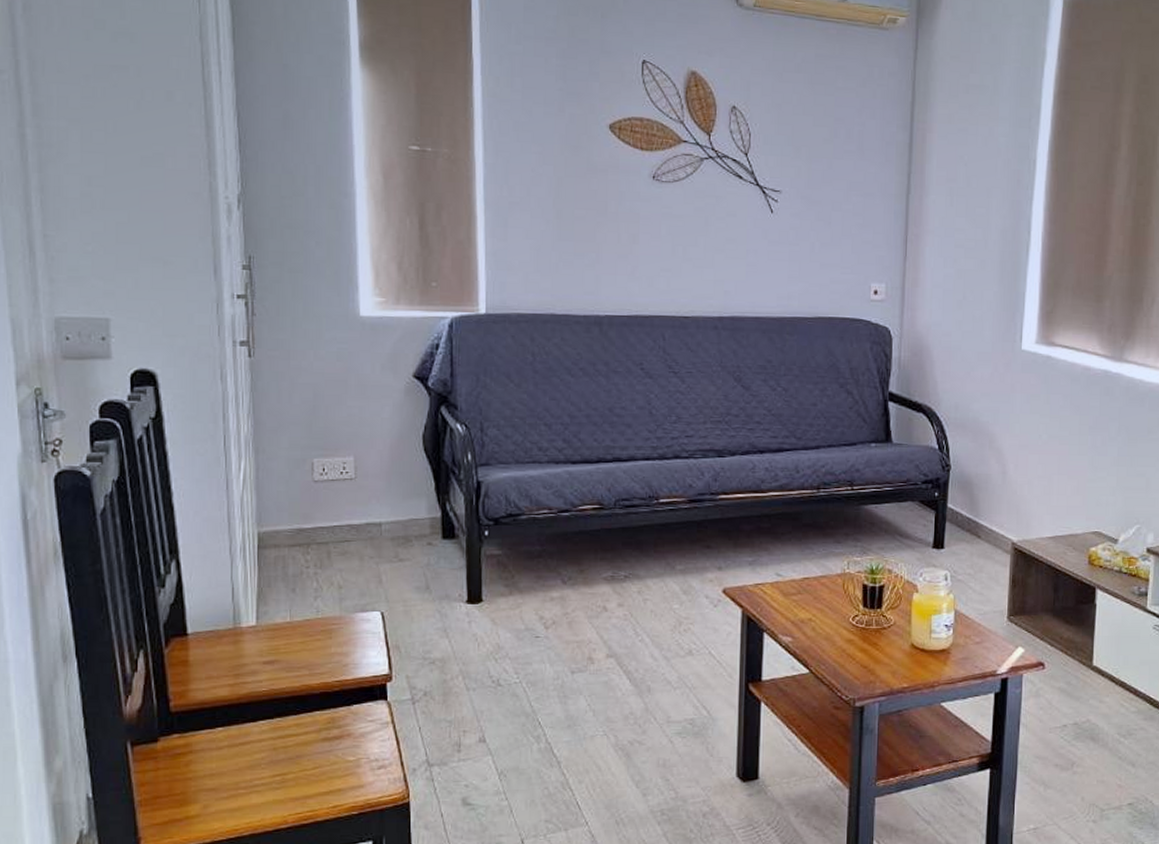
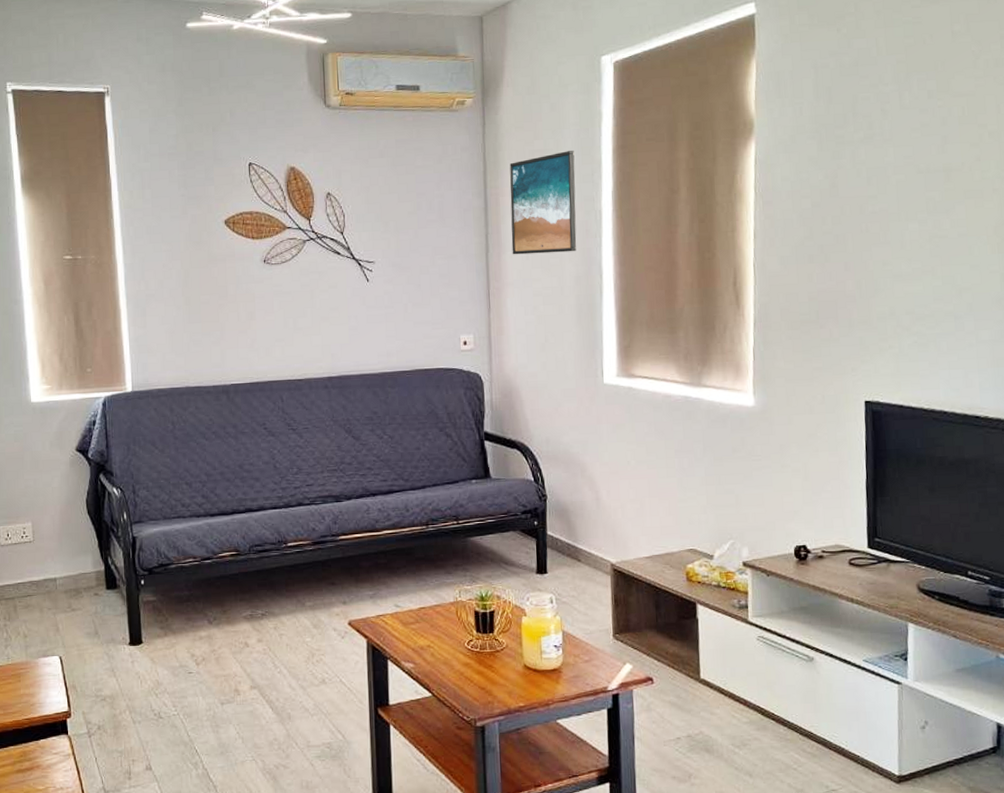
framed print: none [935,90,1012,203] -> present [510,151,577,255]

